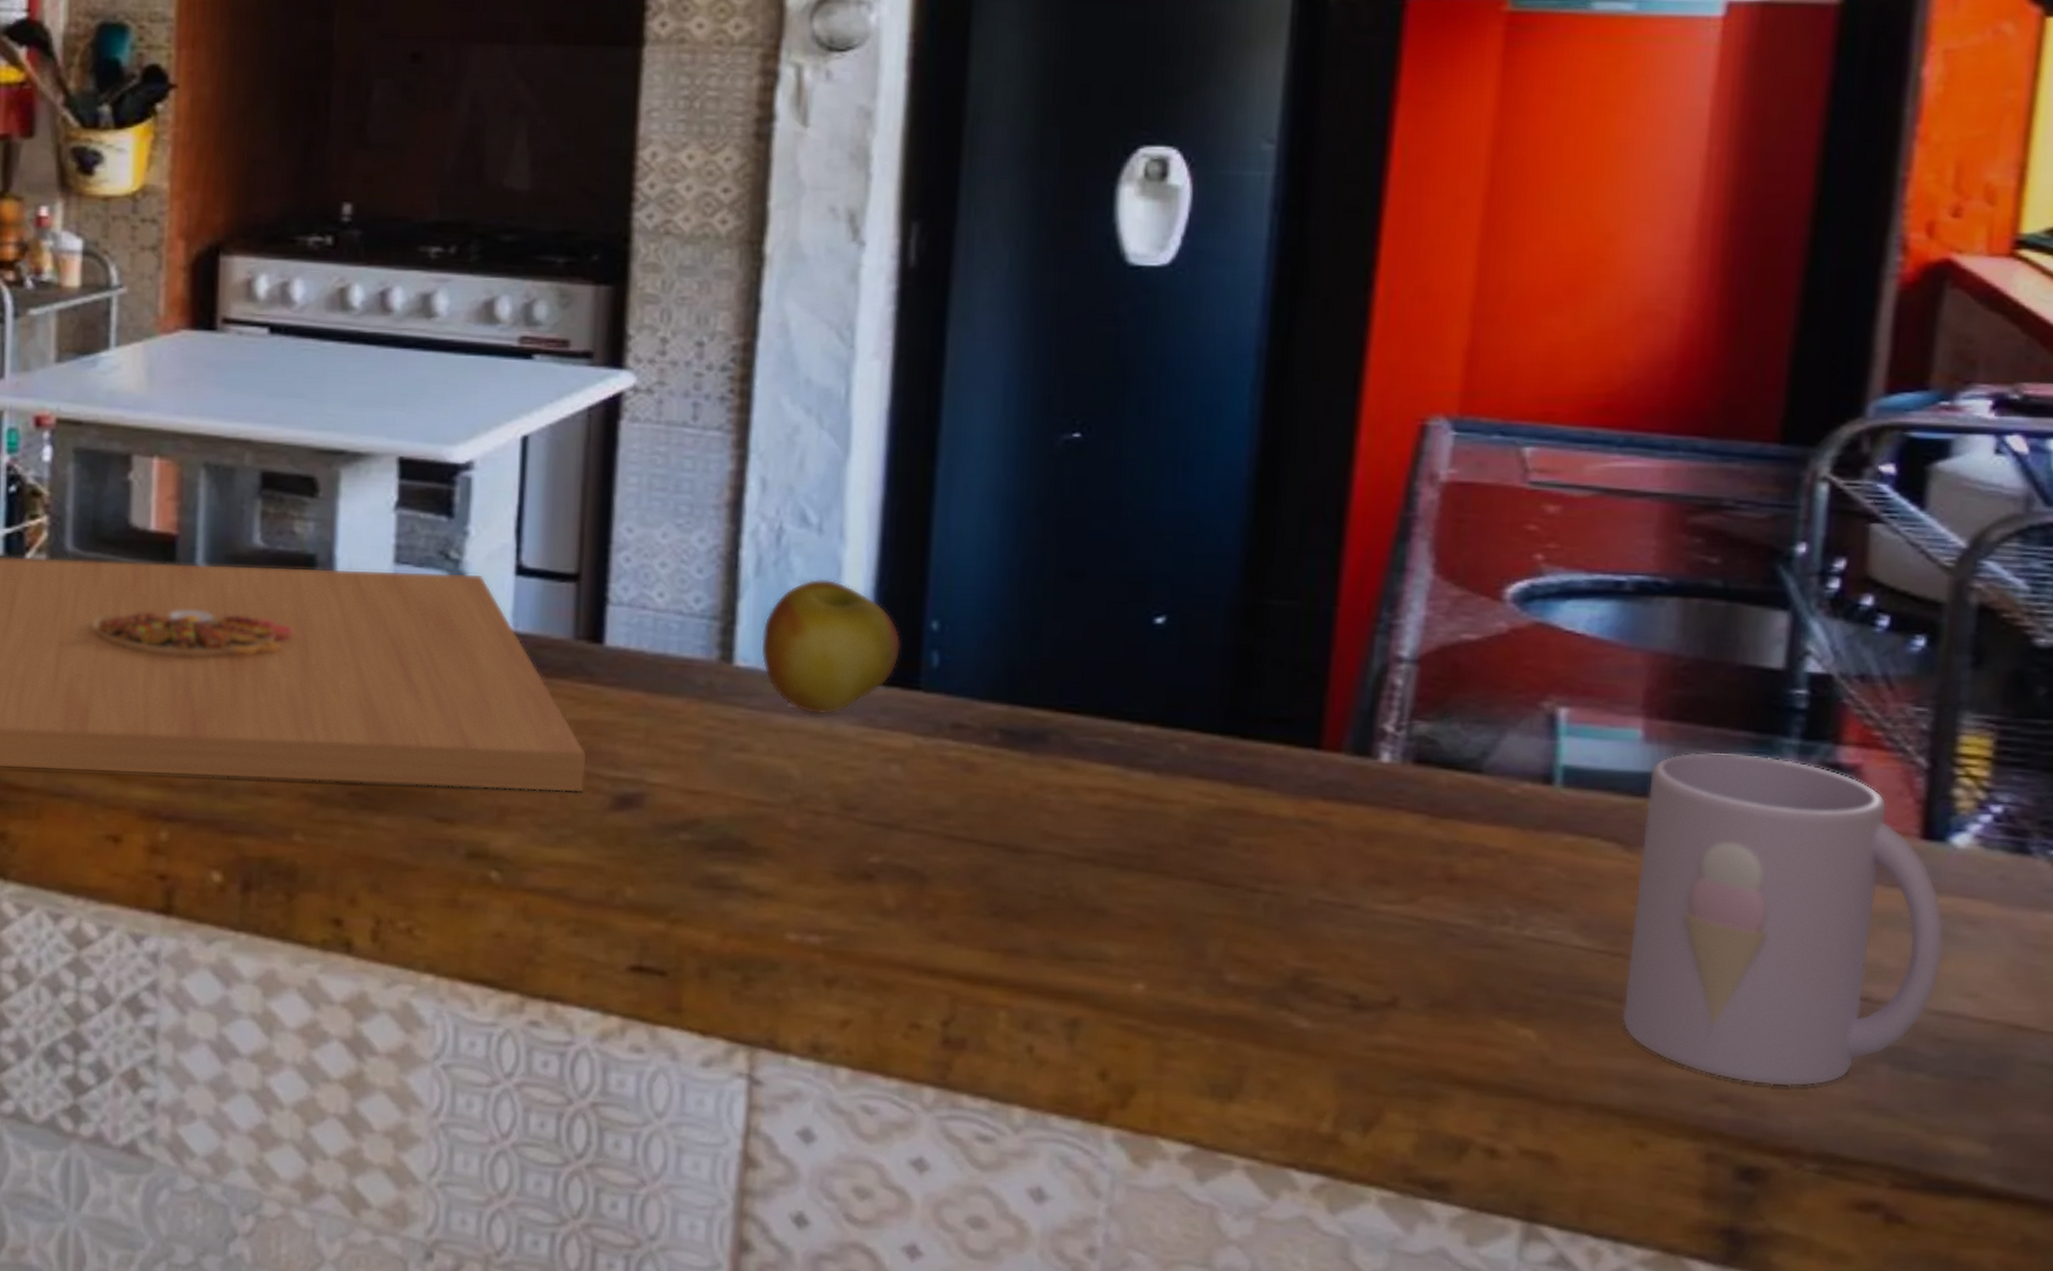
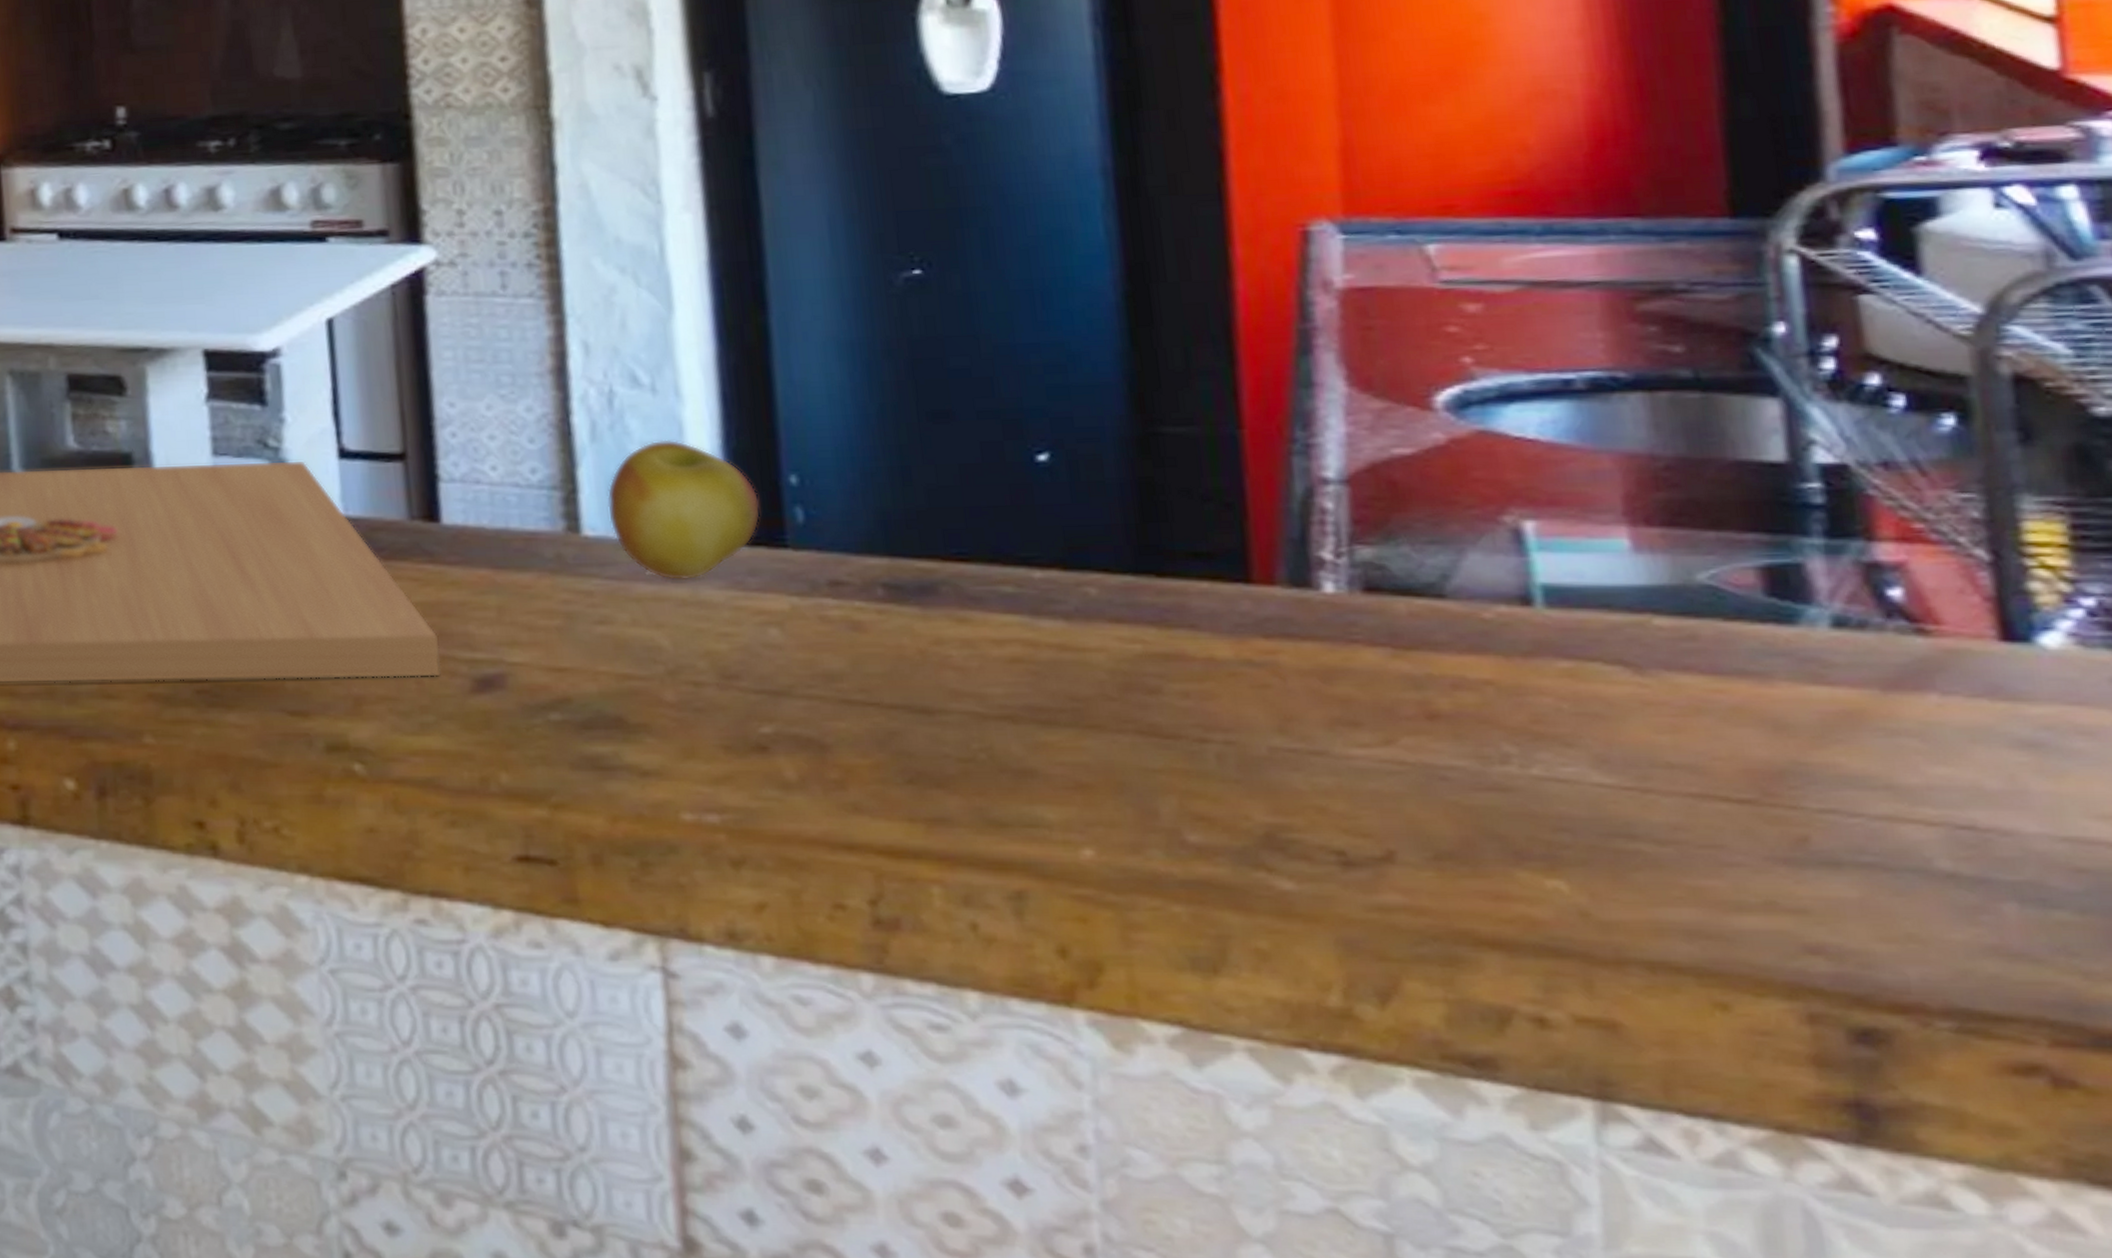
mug: present [1622,751,1945,1087] -> none [1647,557,2059,933]

